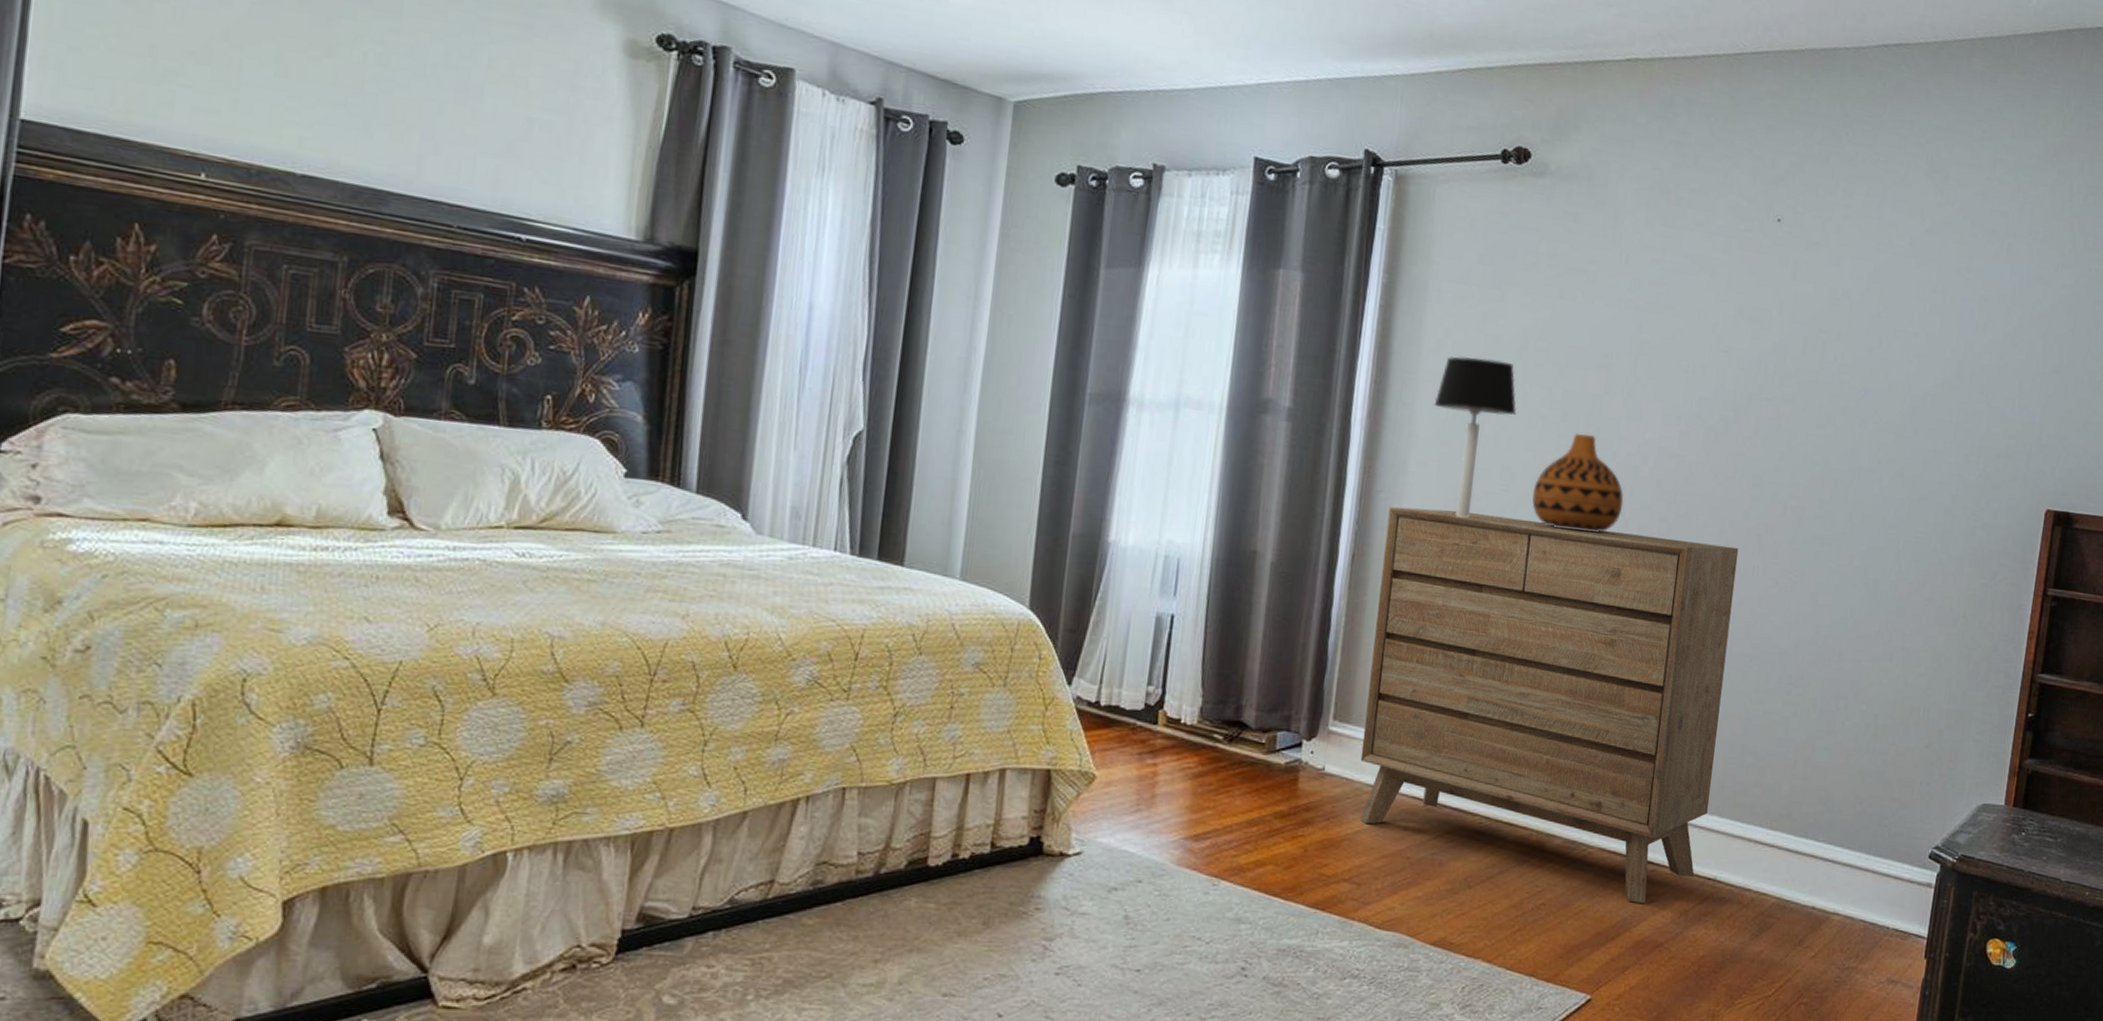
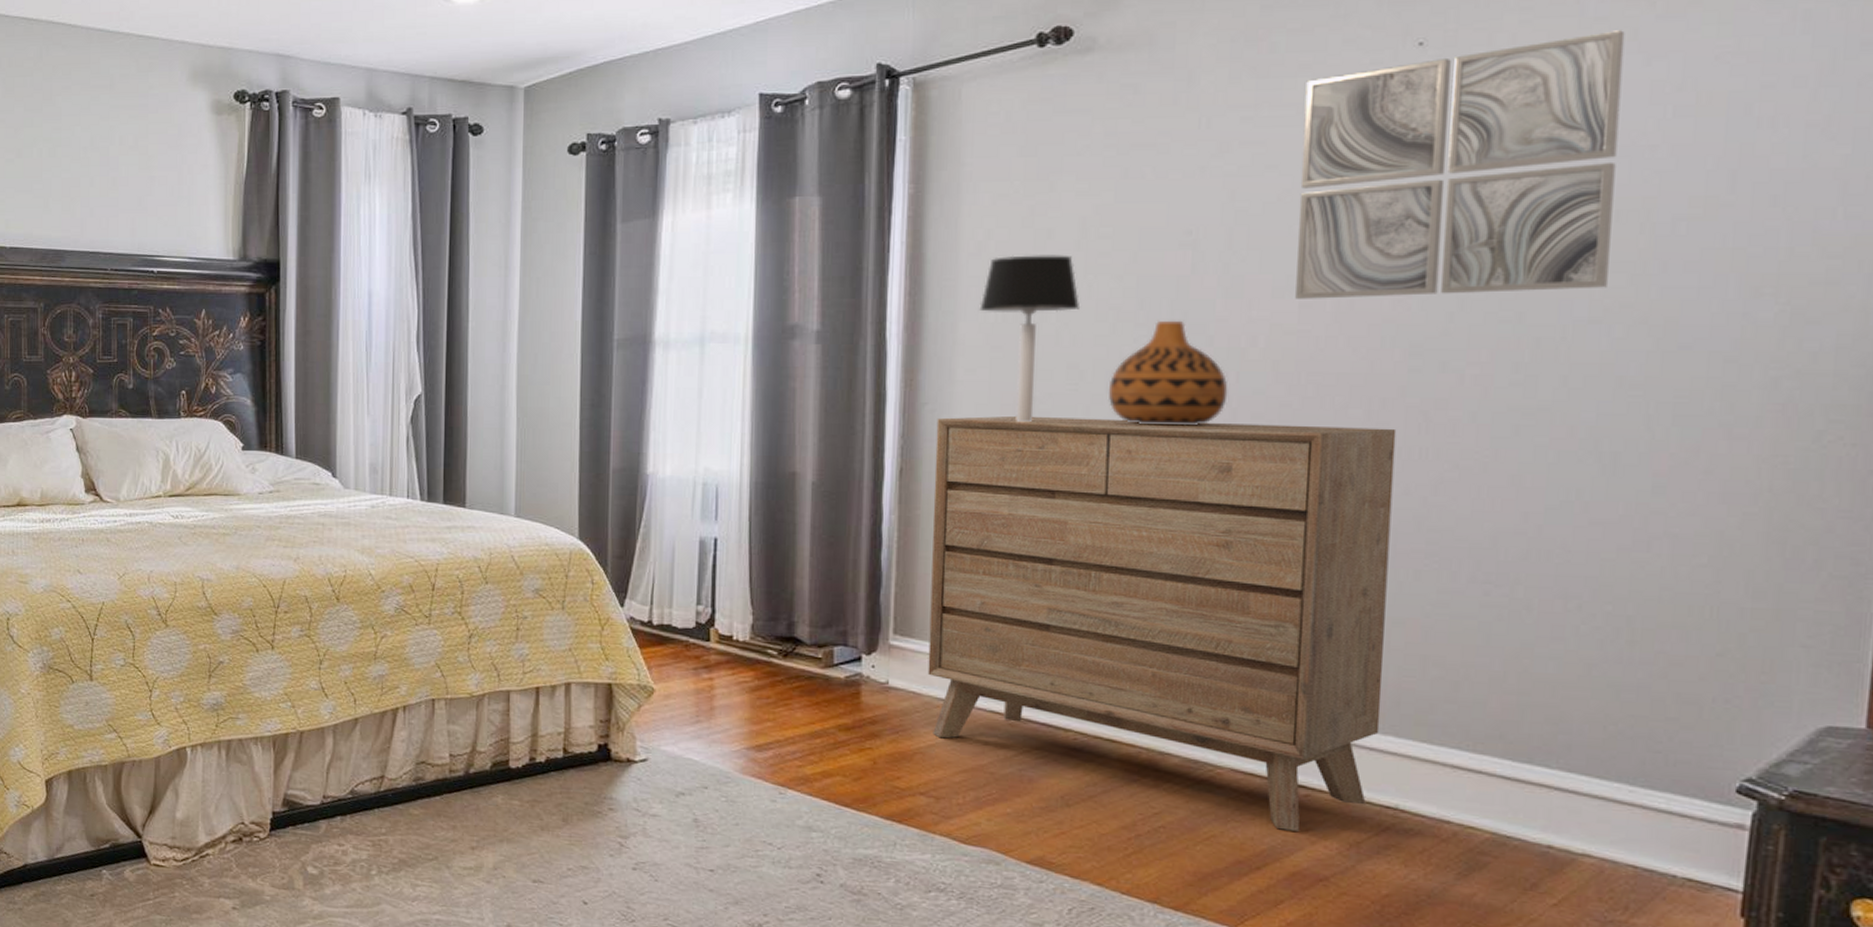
wall art: none [1678,235,1906,444] -> present [1295,30,1625,299]

